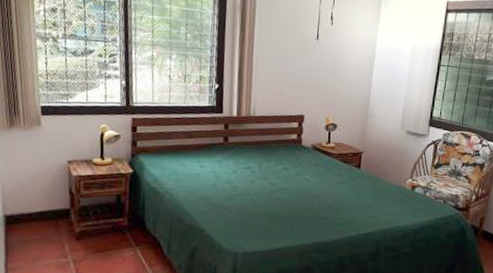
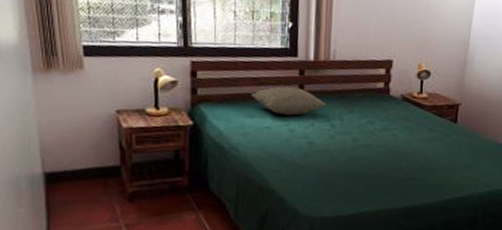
pillow: none [183,139,248,164] -> present [251,86,327,116]

